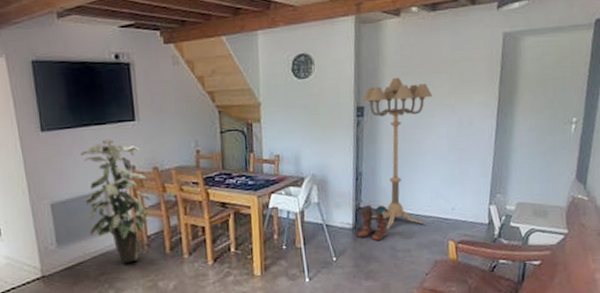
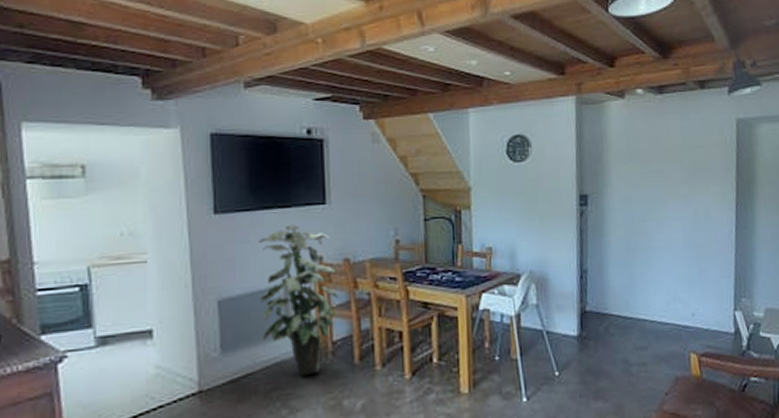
boots: present [356,204,391,241] -> none [582,307,622,352]
floor lamp: present [362,77,433,230] -> none [586,163,664,338]

